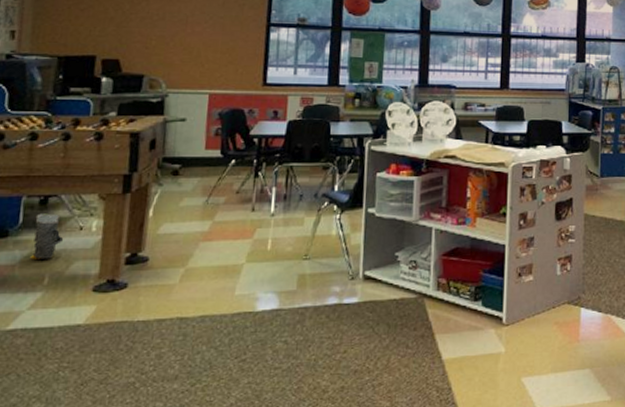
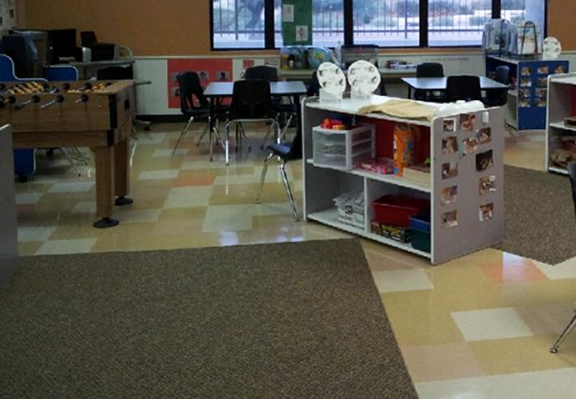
bag: present [30,213,64,259] -> none [45,163,68,200]

